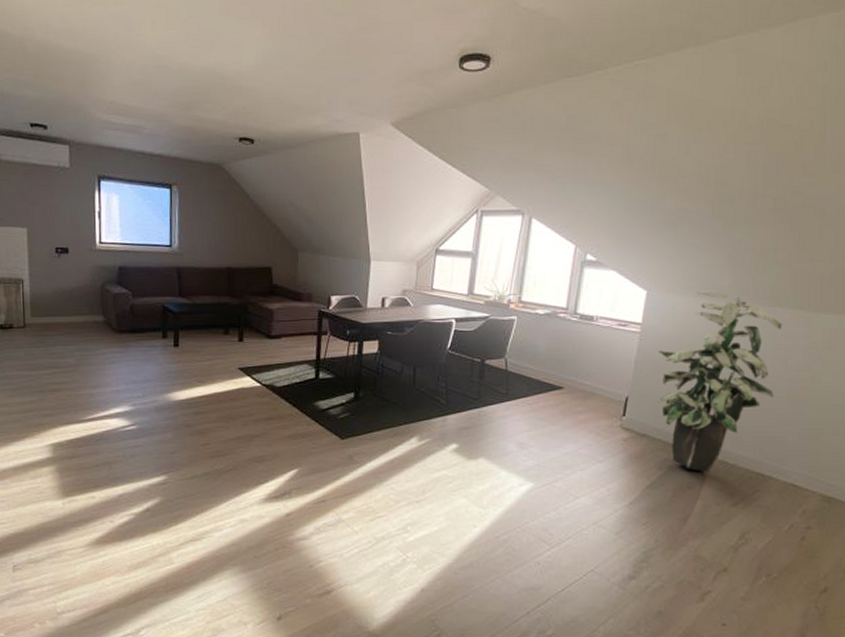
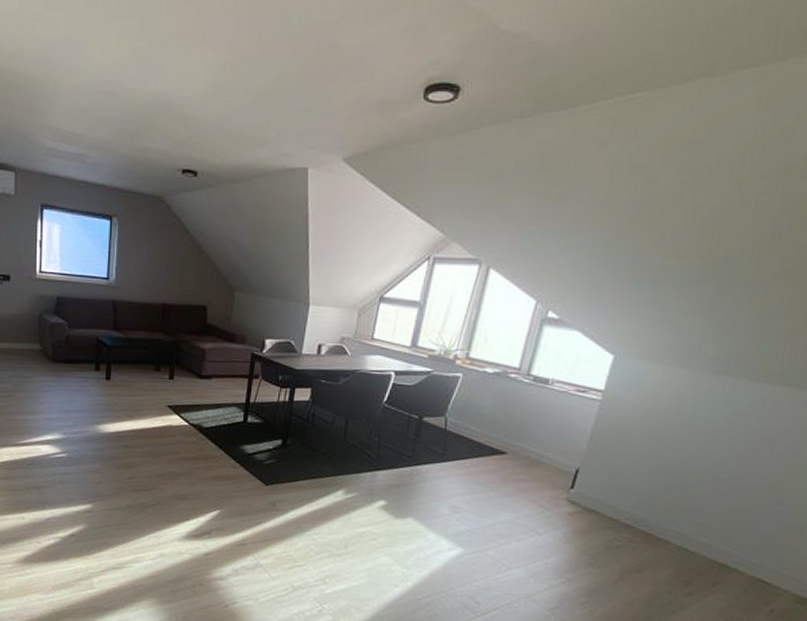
indoor plant: present [657,290,783,473] -> none [612,359,774,558]

